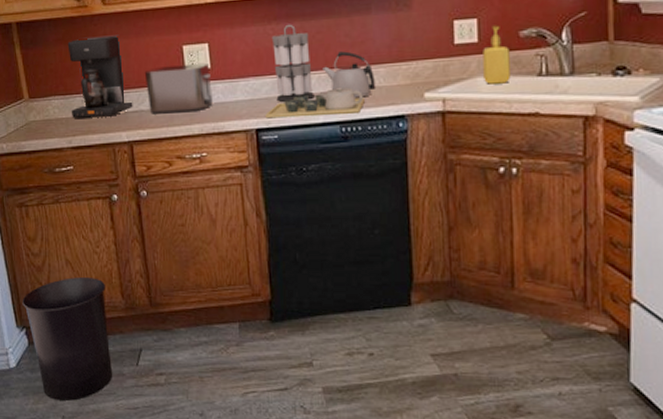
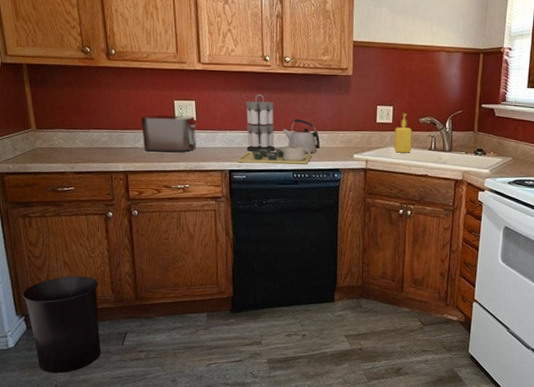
coffee maker: present [67,35,133,118] -> none [74,84,130,150]

